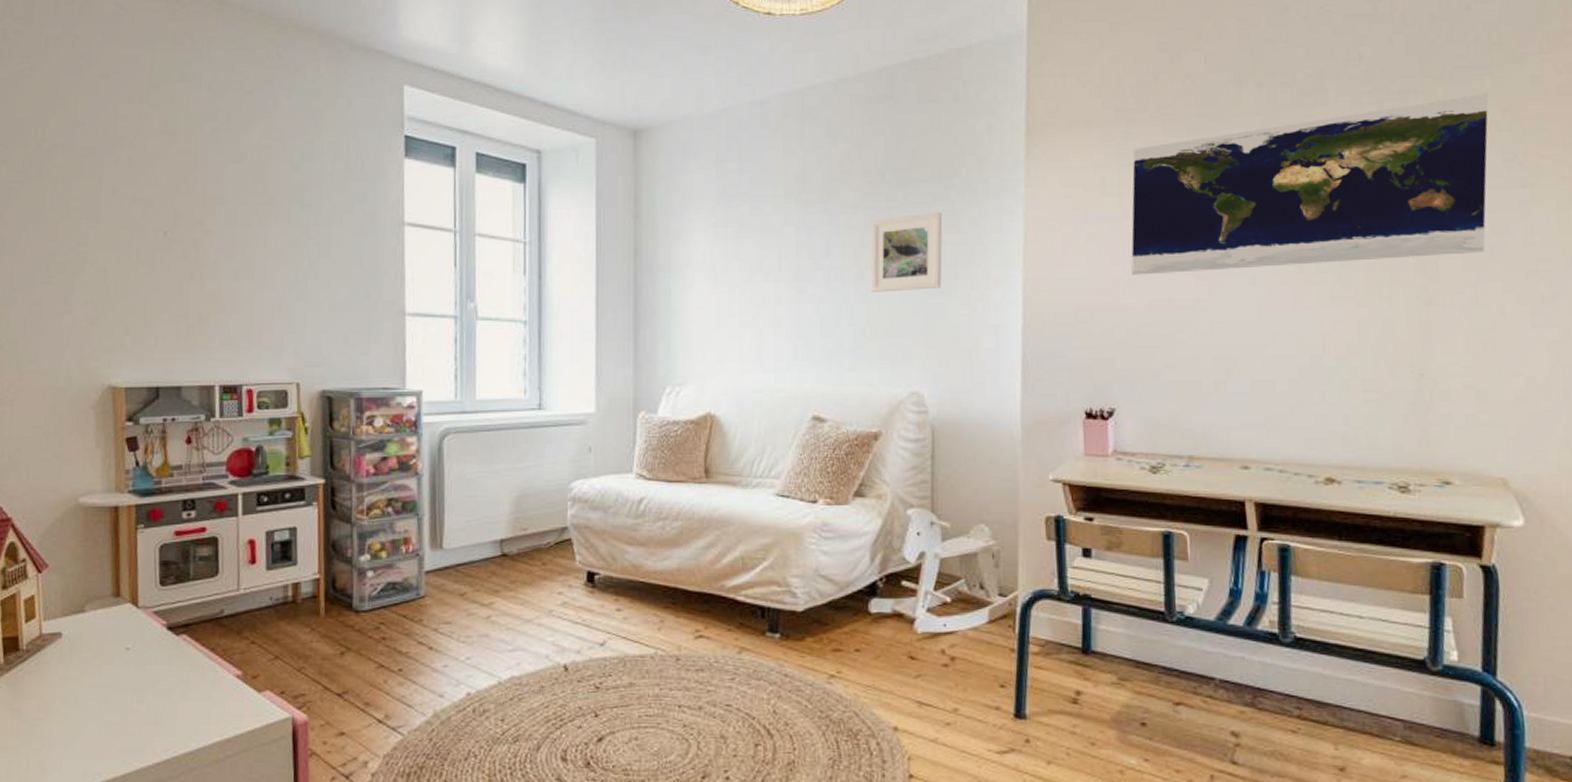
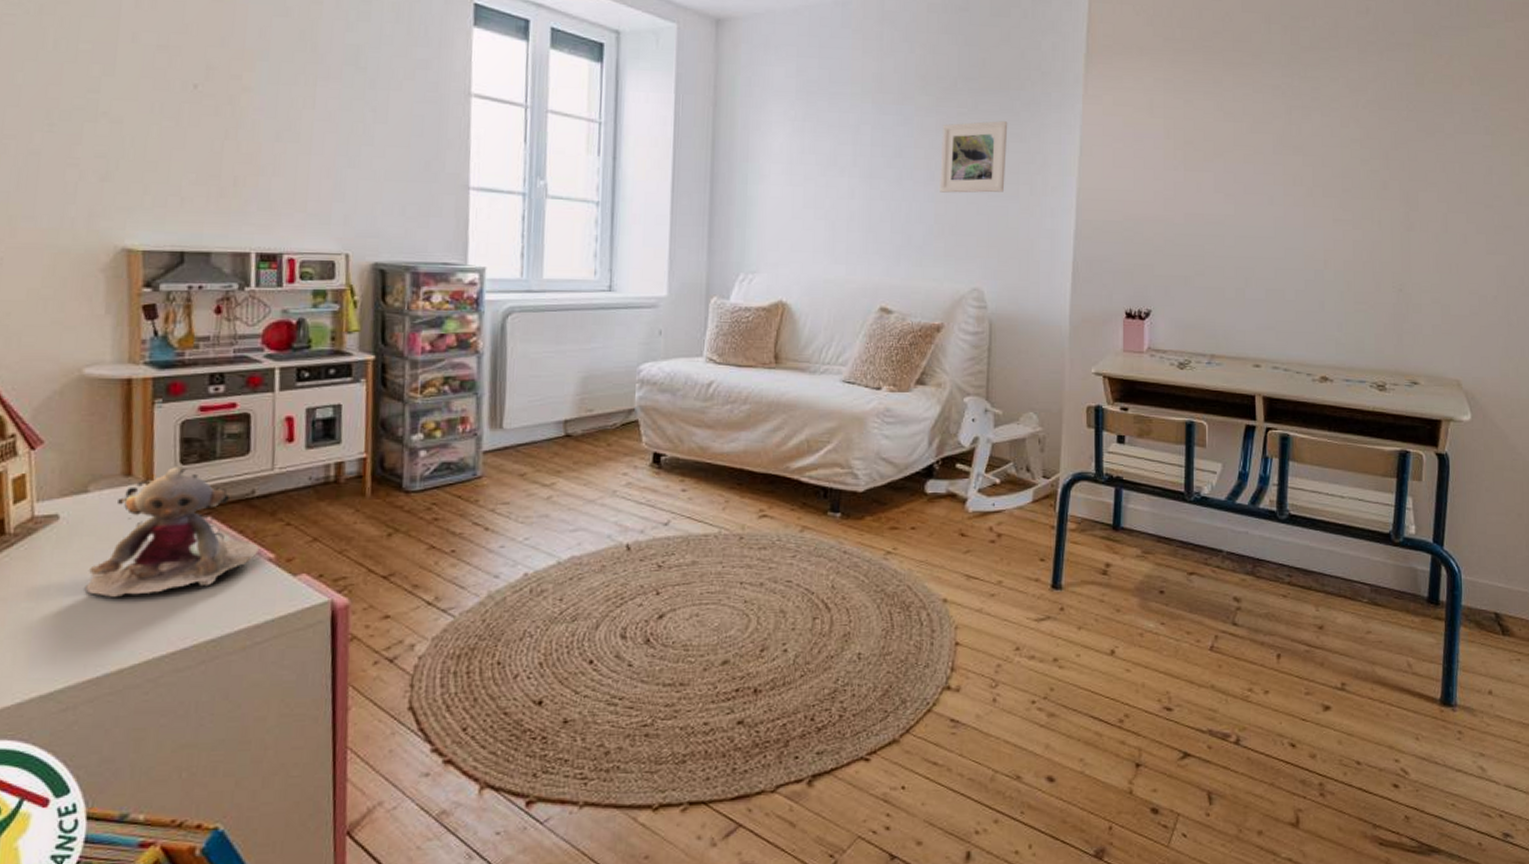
stuffed animal: none [85,588,228,710] -> present [86,467,259,597]
map: present [1131,93,1489,275] -> none [1171,51,1464,191]

